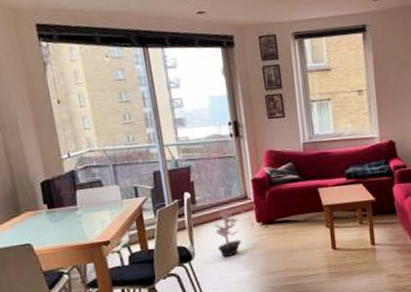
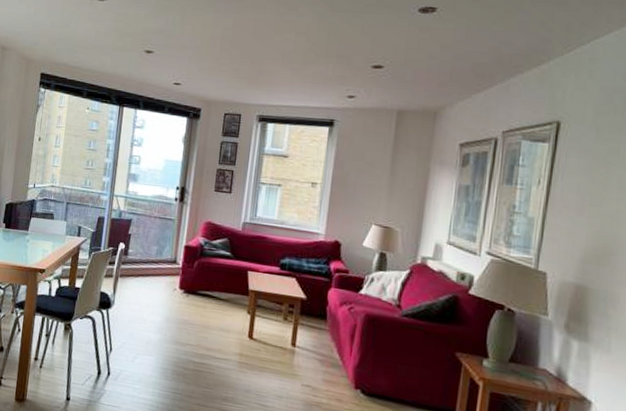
potted plant: present [214,207,245,258] -> none [136,266,170,316]

